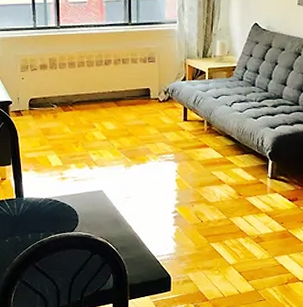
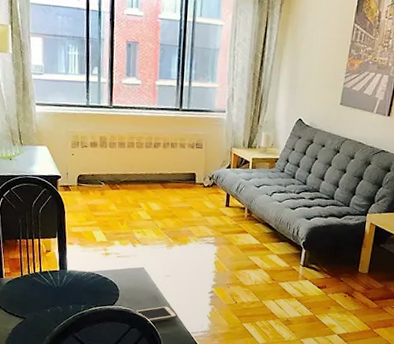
cell phone: none [95,229,140,248] -> present [134,306,177,323]

